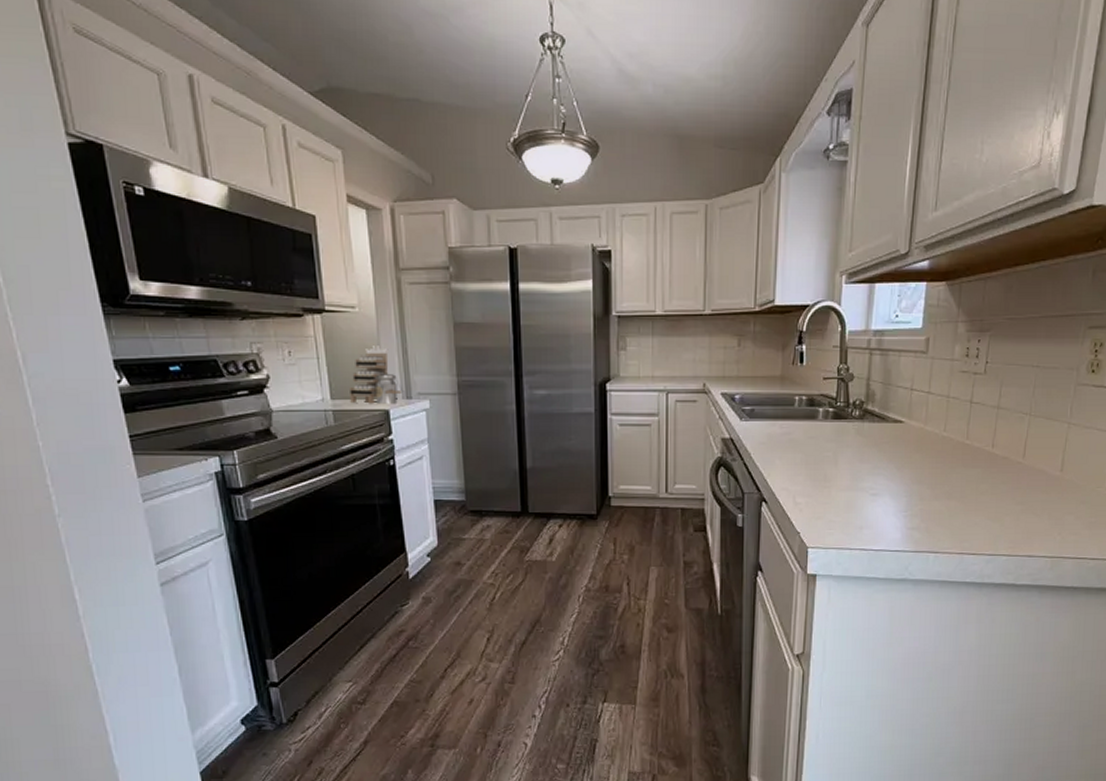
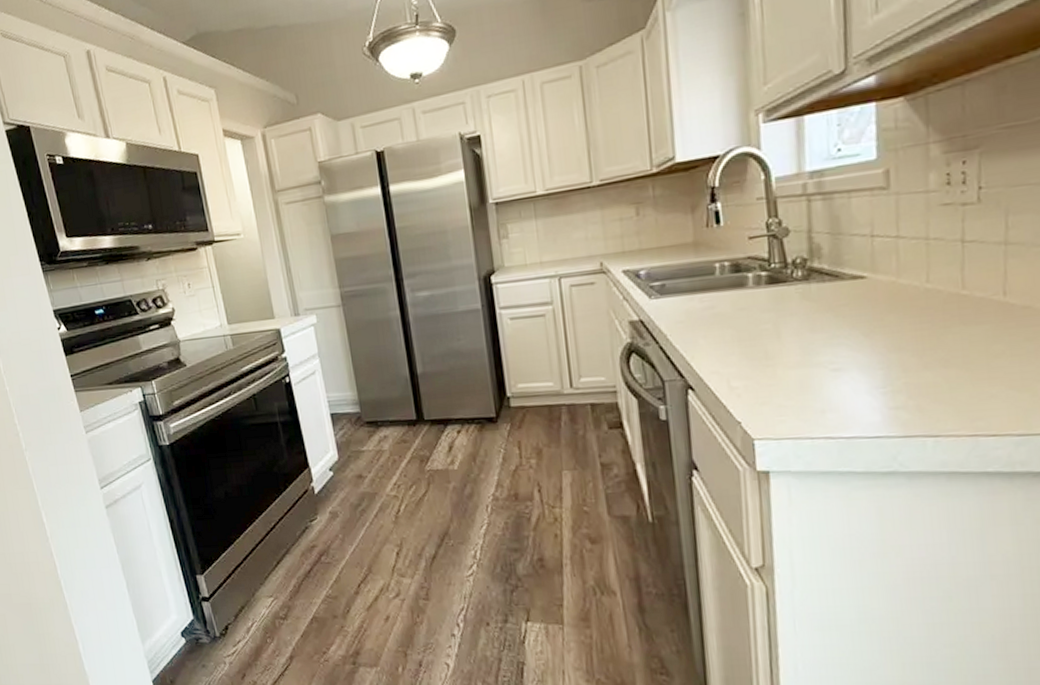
spice rack: present [350,346,403,405] -> none [243,268,291,325]

